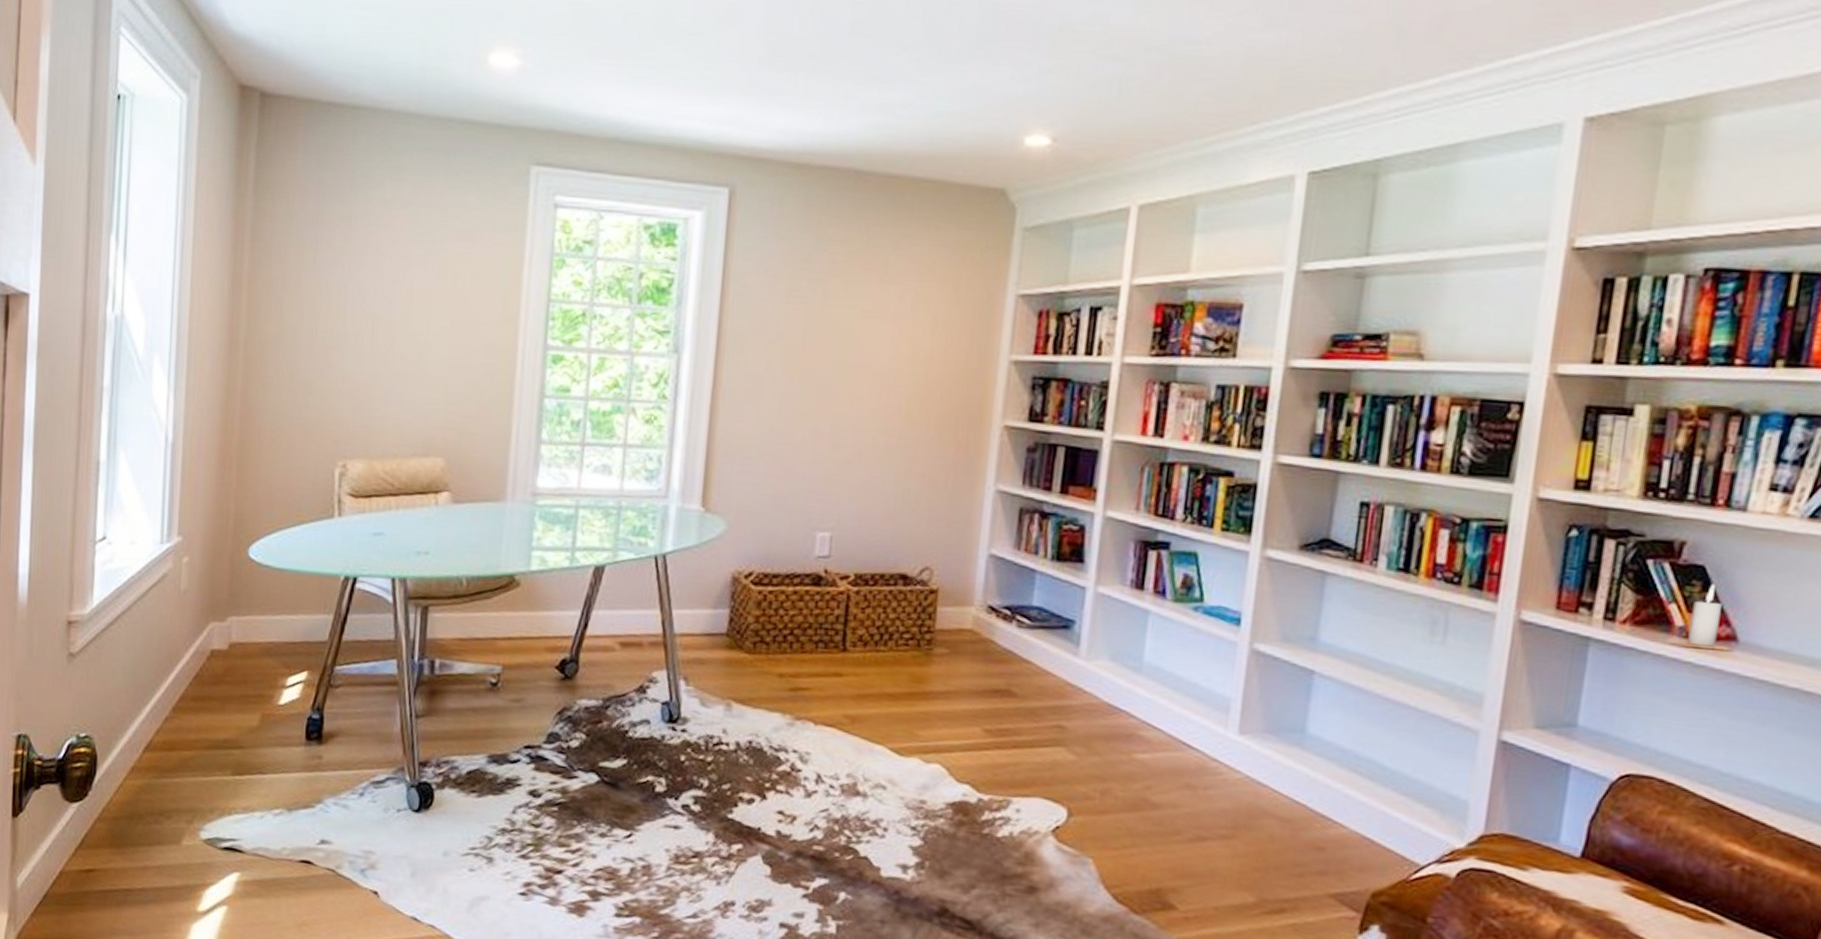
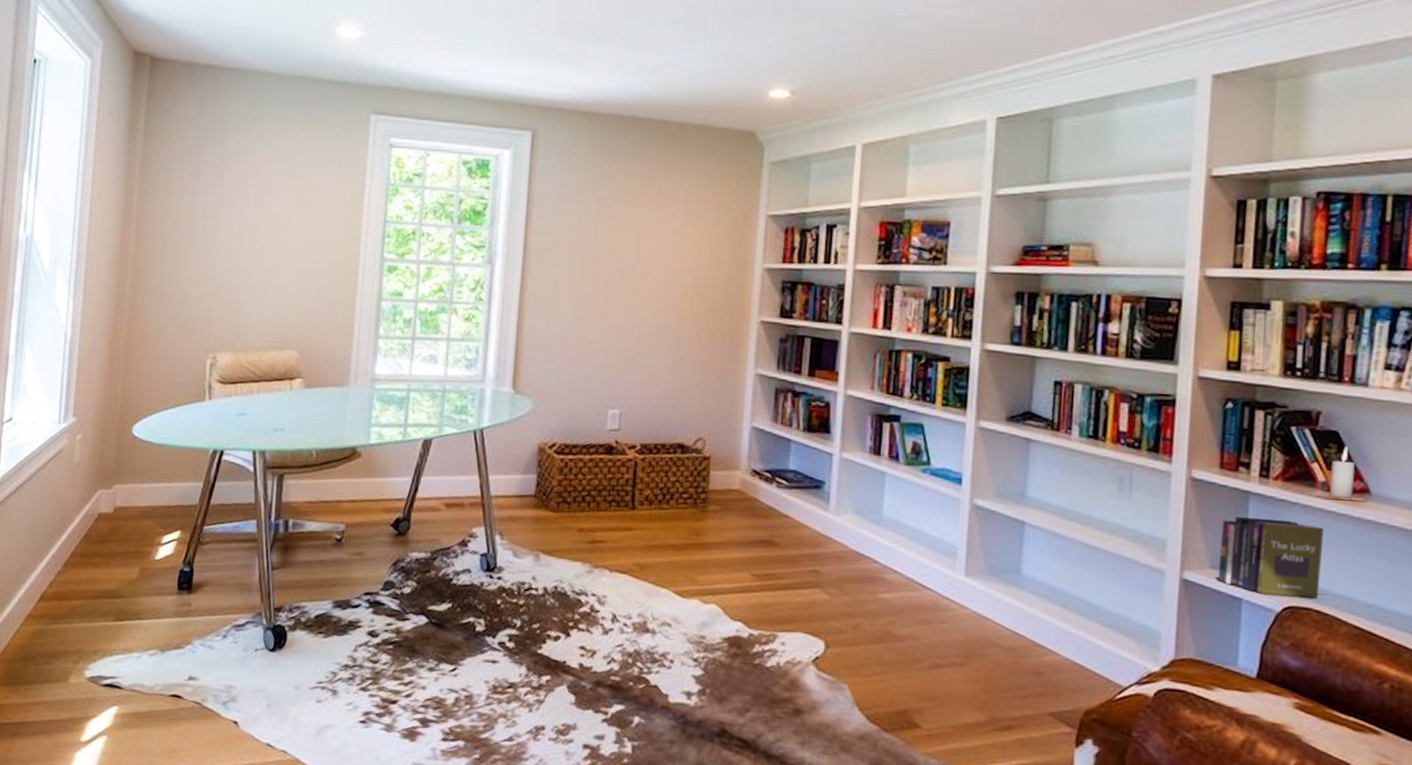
books: none [1542,668,1678,765] -> present [1217,517,1325,599]

